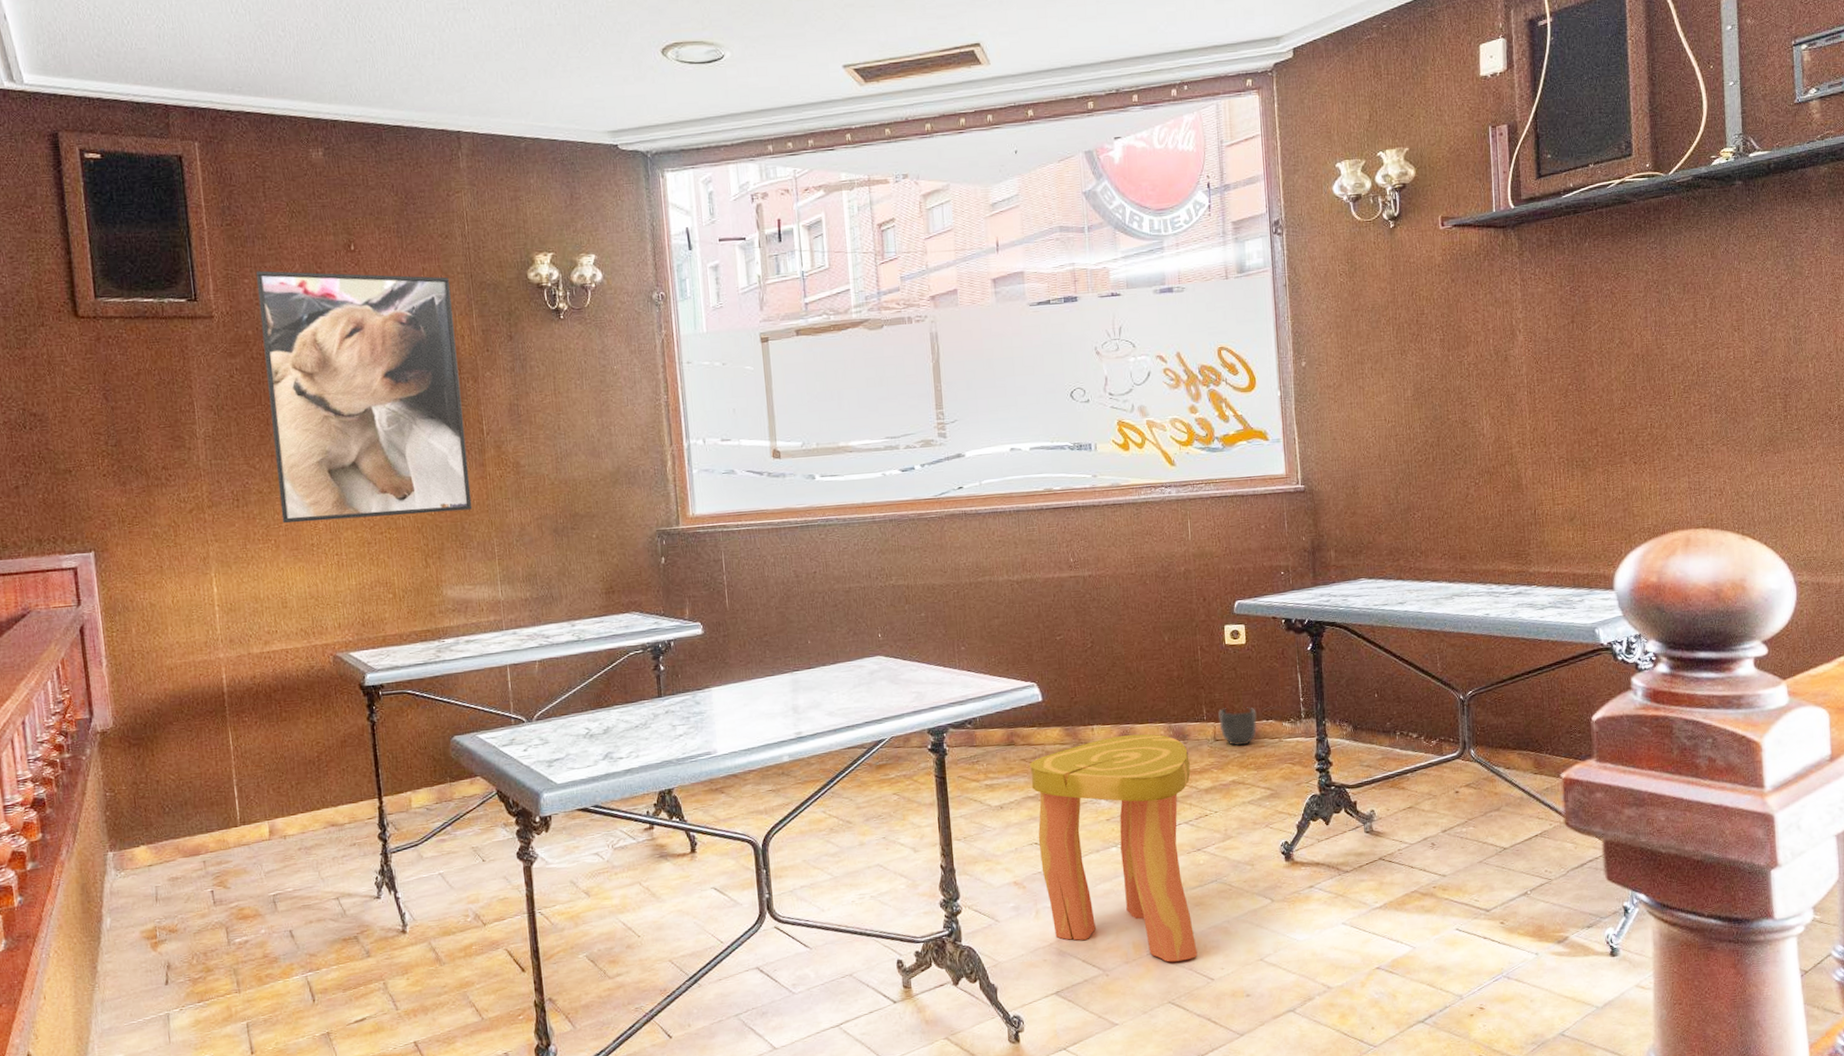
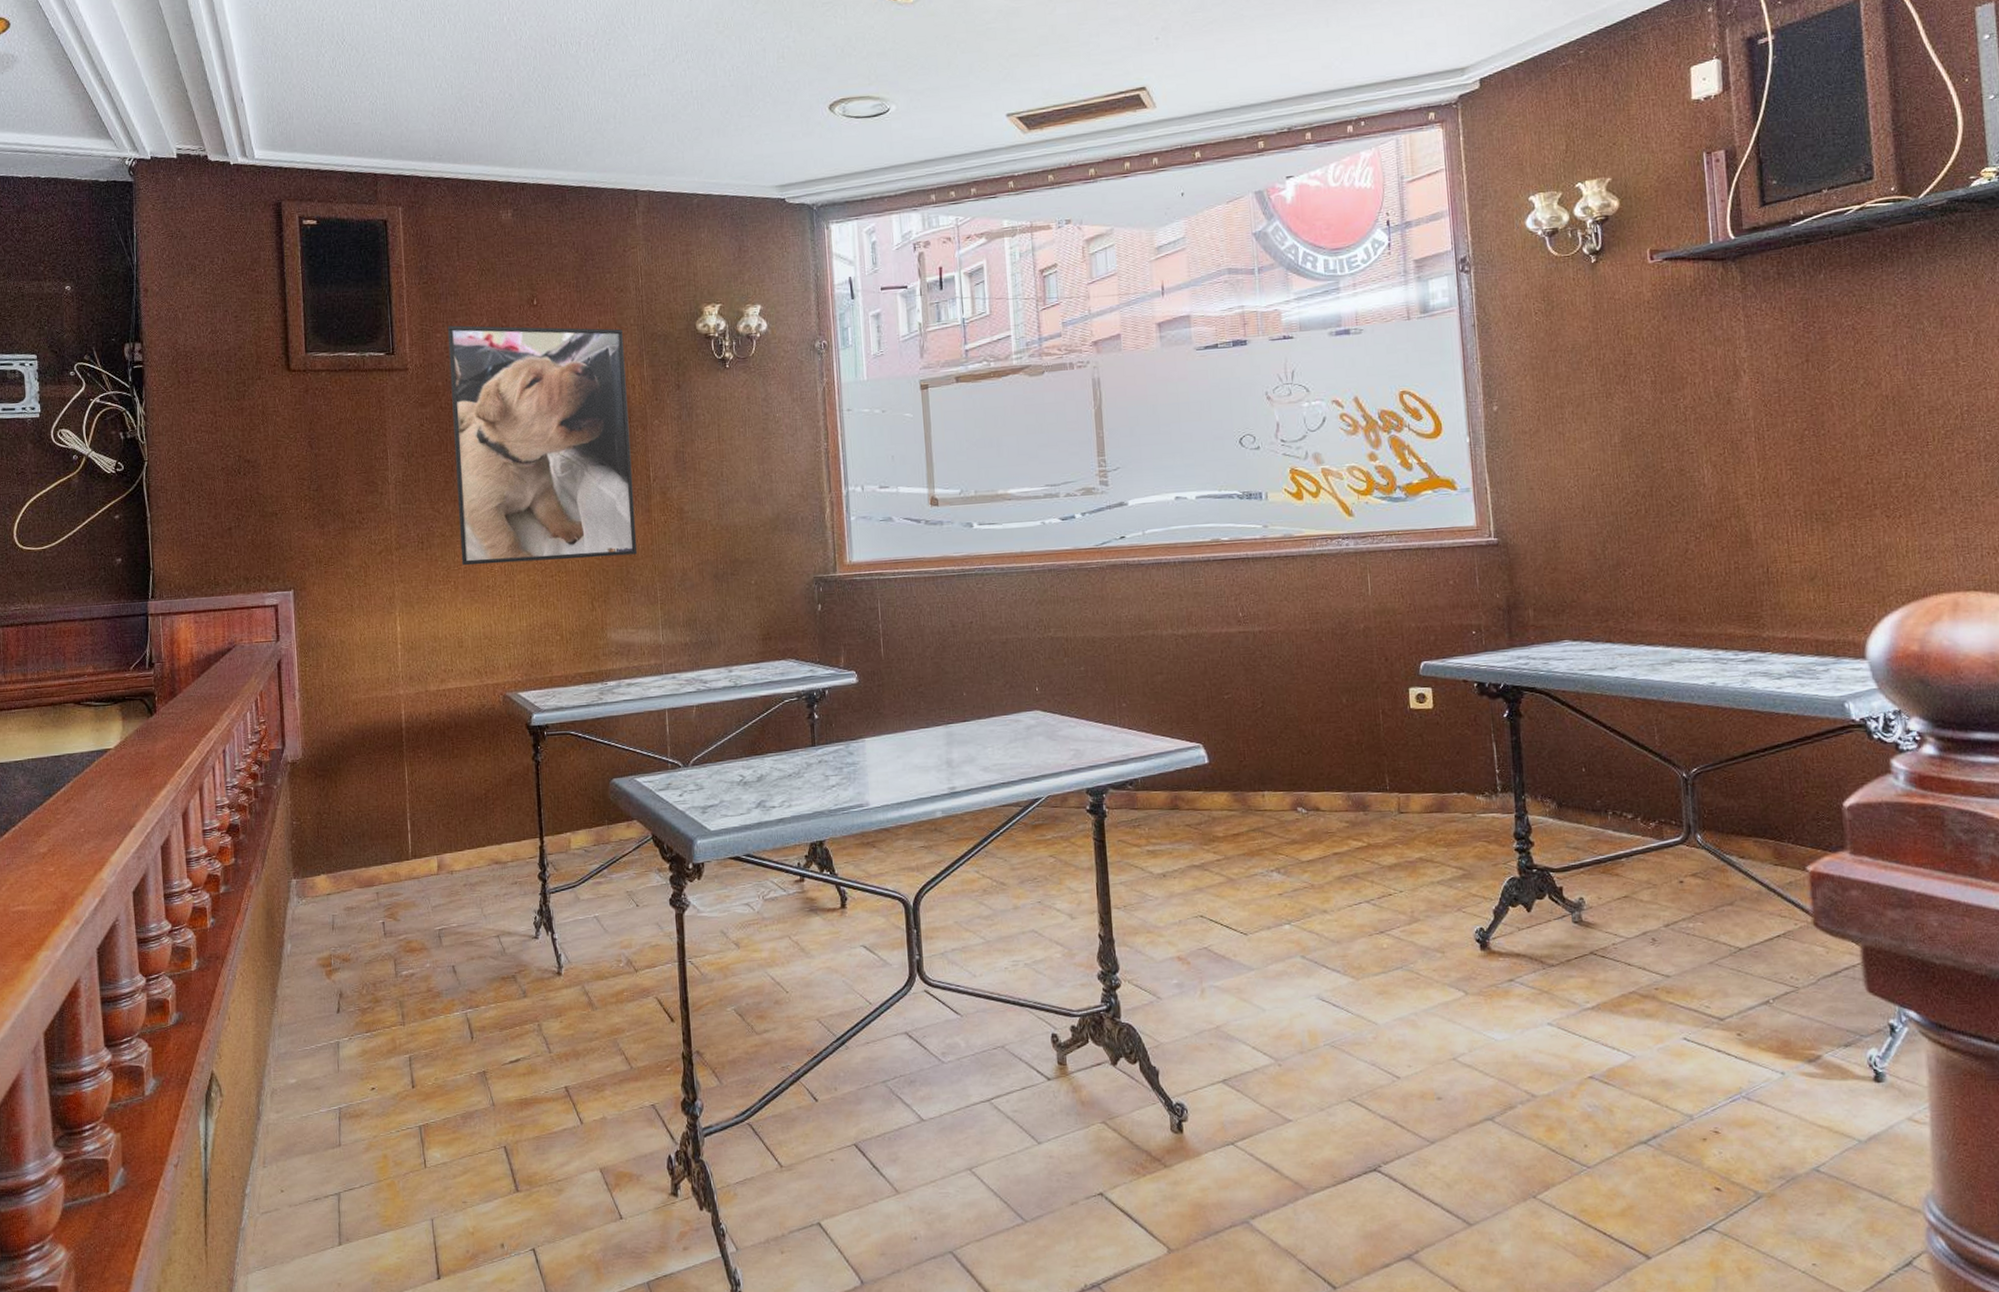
stool: present [1030,734,1198,962] -> none [1195,802,1381,1055]
planter: present [1218,707,1257,746] -> none [1403,777,1447,820]

